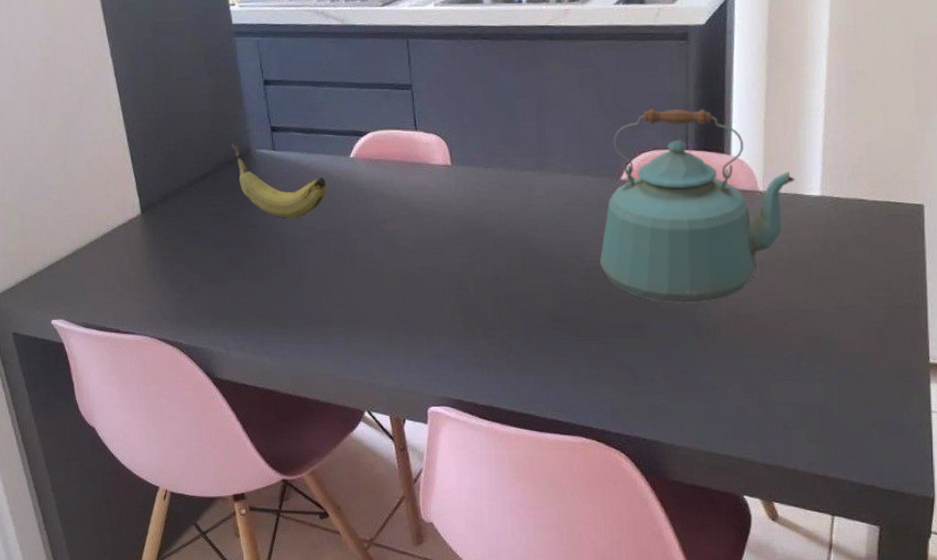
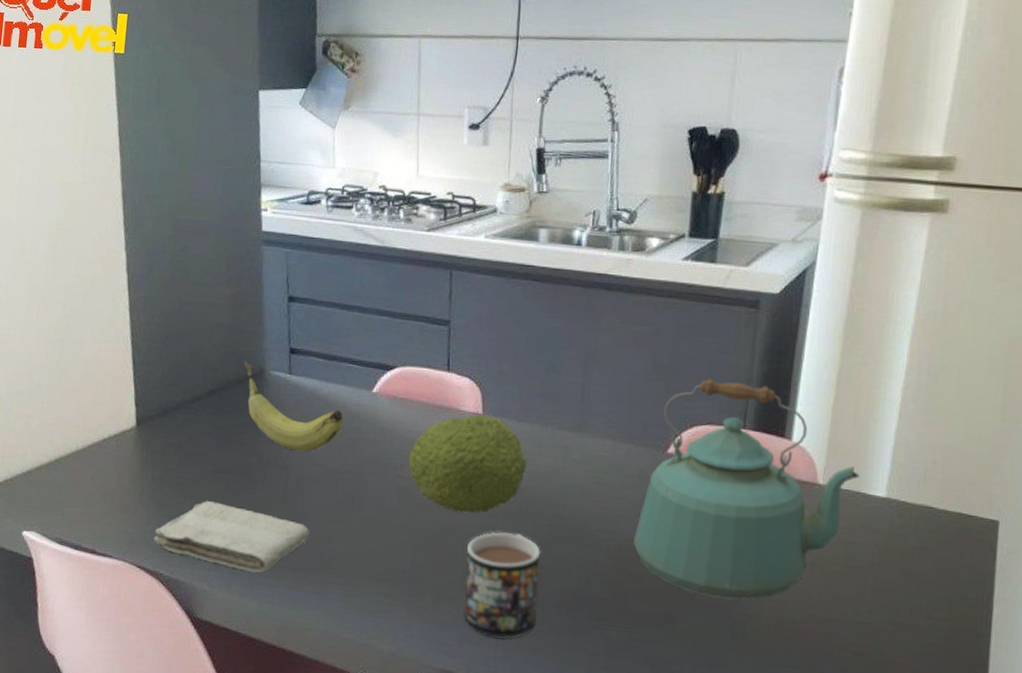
washcloth: none [169,273,309,331] -> present [153,501,310,573]
fruit: none [390,166,497,256] -> present [408,415,527,514]
mug: none [451,269,522,363] -> present [464,532,541,638]

